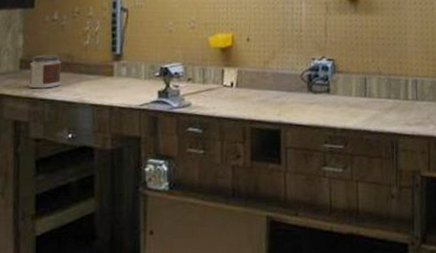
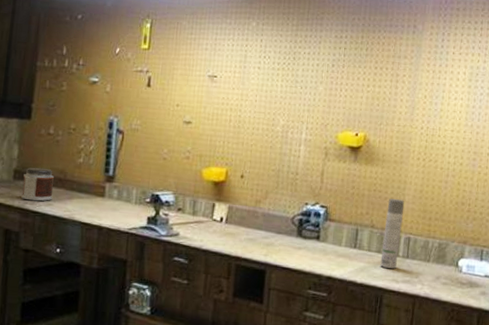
spray bottle: none [391,44,409,114] -> present [380,199,405,270]

